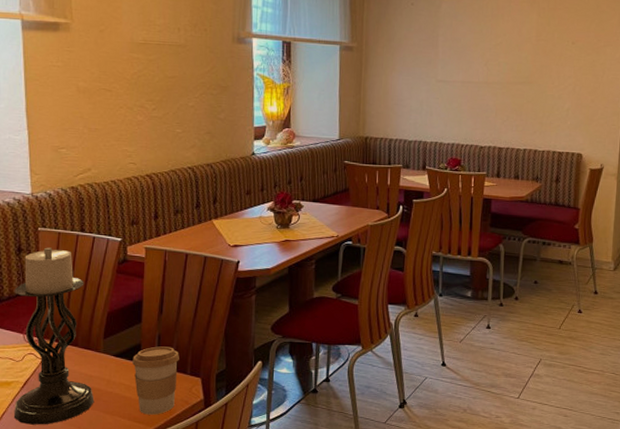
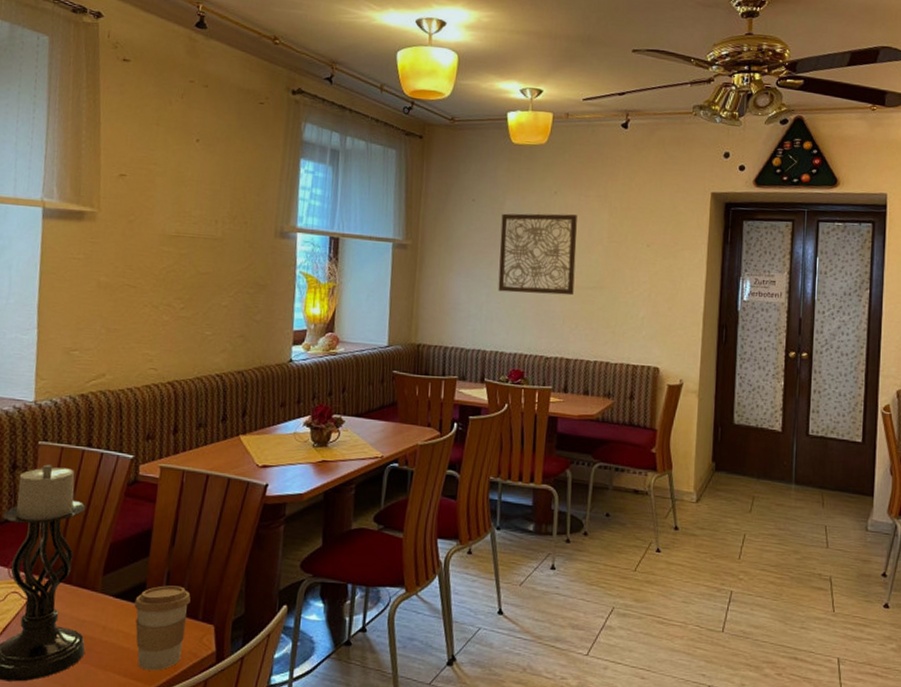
wall art: none [436,15,508,91] -> present [498,213,577,296]

